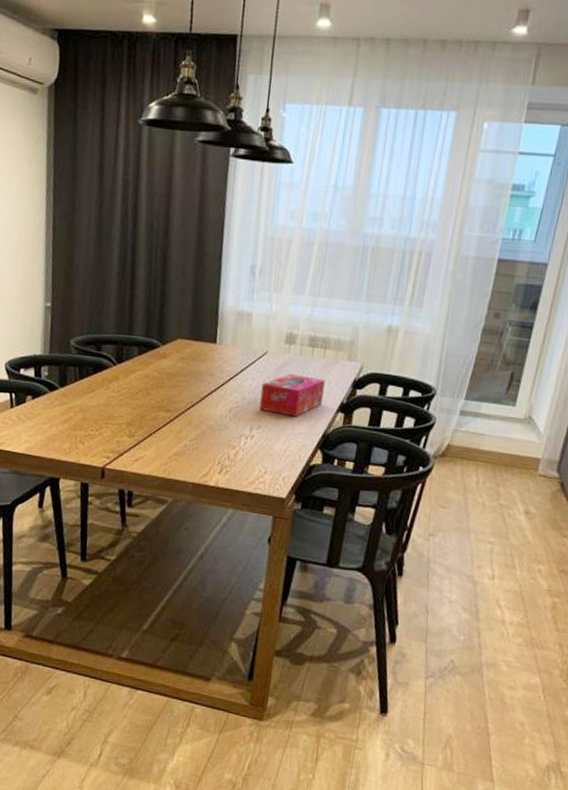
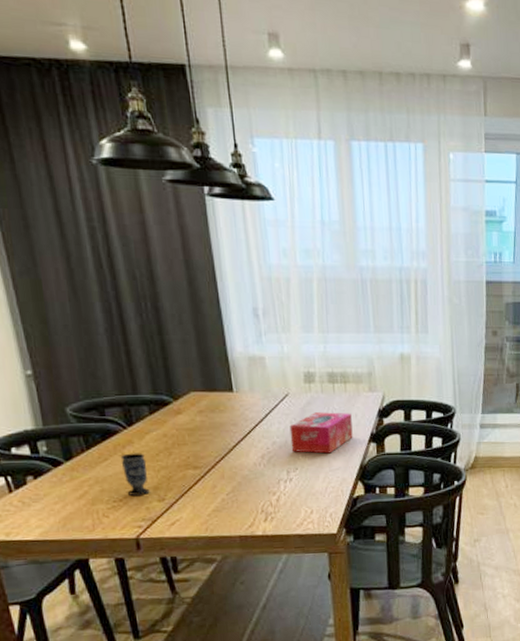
cup: none [104,388,127,429] -> present [120,453,150,496]

